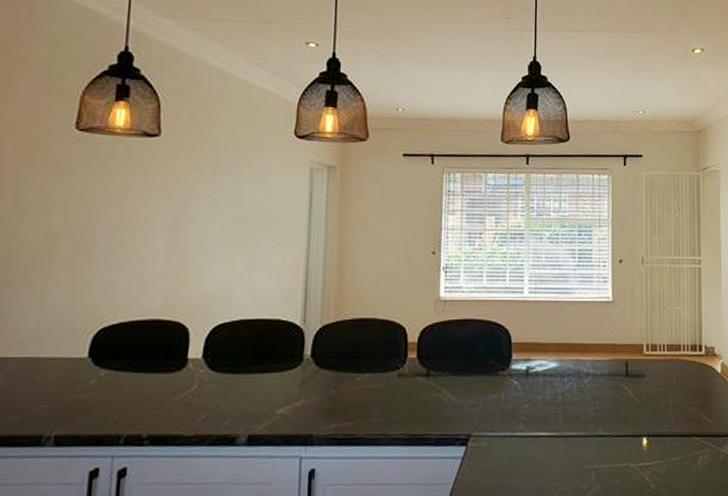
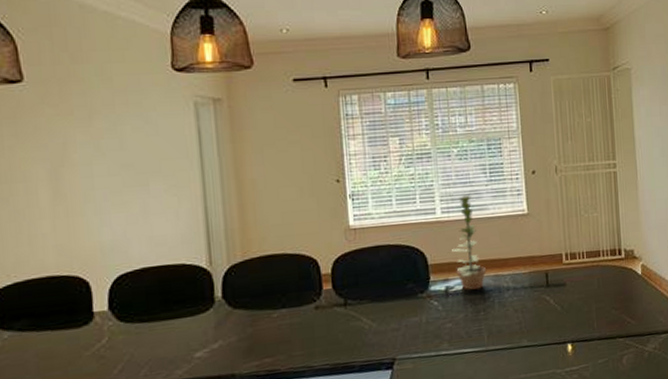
plant: none [536,278,568,372] -> present [452,195,487,290]

